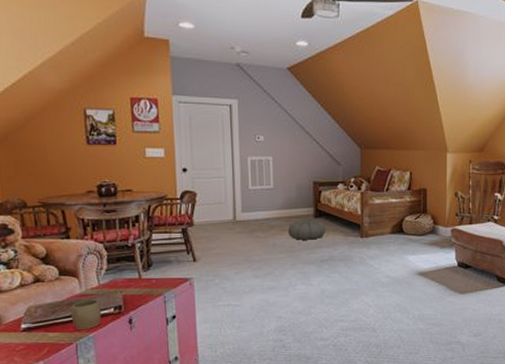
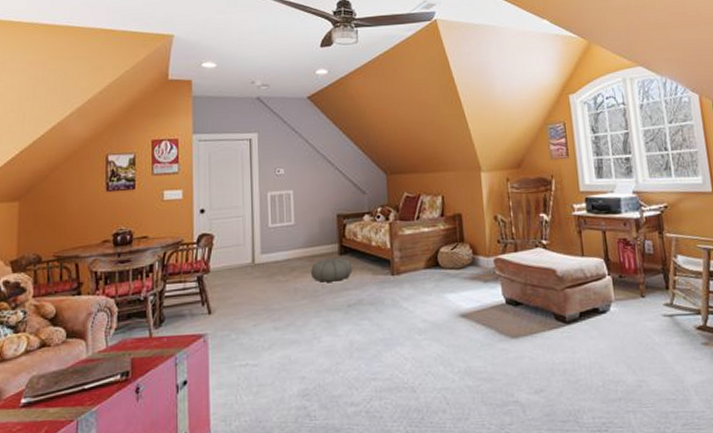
mug: present [70,299,102,331] -> none [74,365,107,404]

